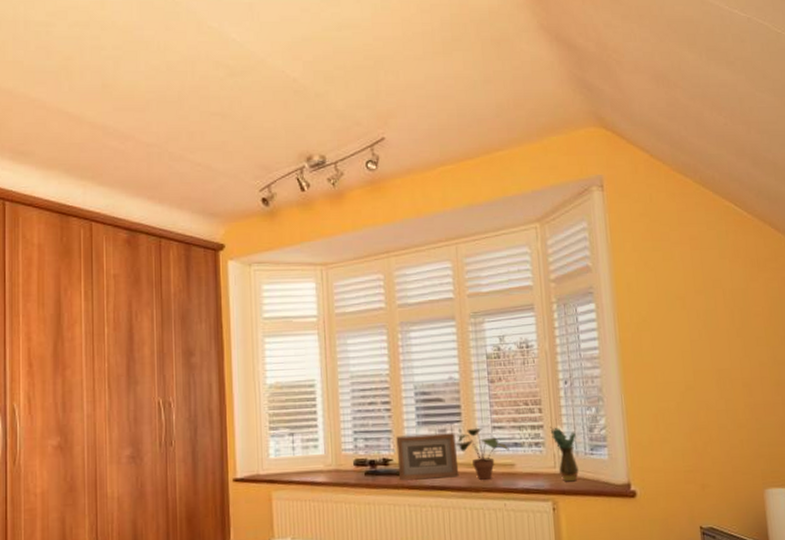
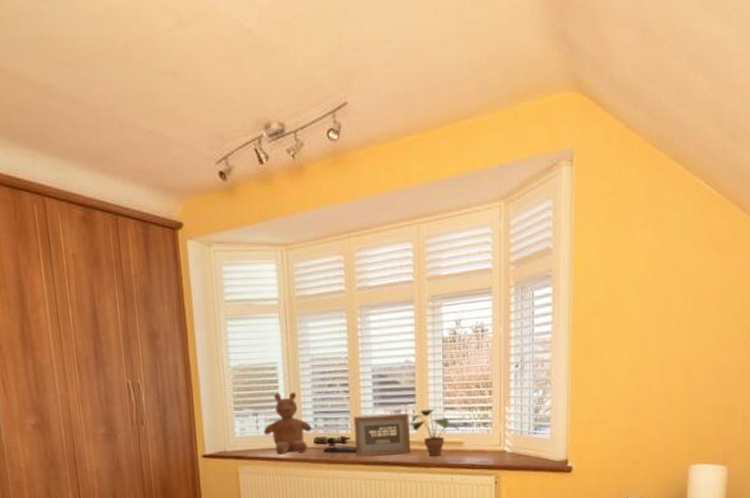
teddy bear: none [300,410,351,478] -> present [263,391,312,455]
vase: present [550,426,579,482] -> none [498,407,522,459]

